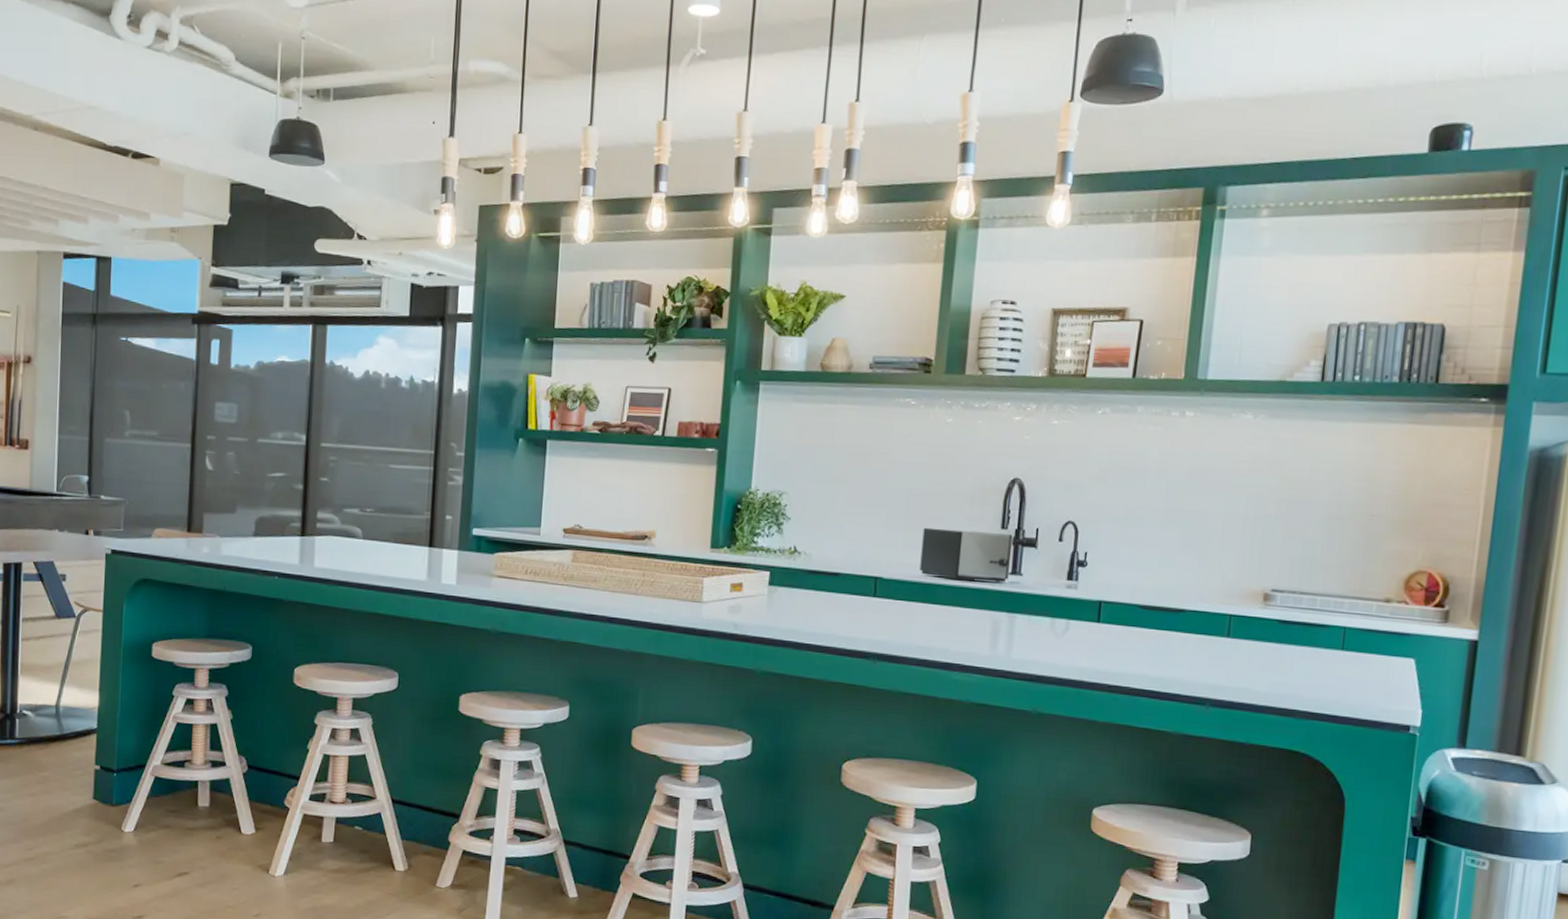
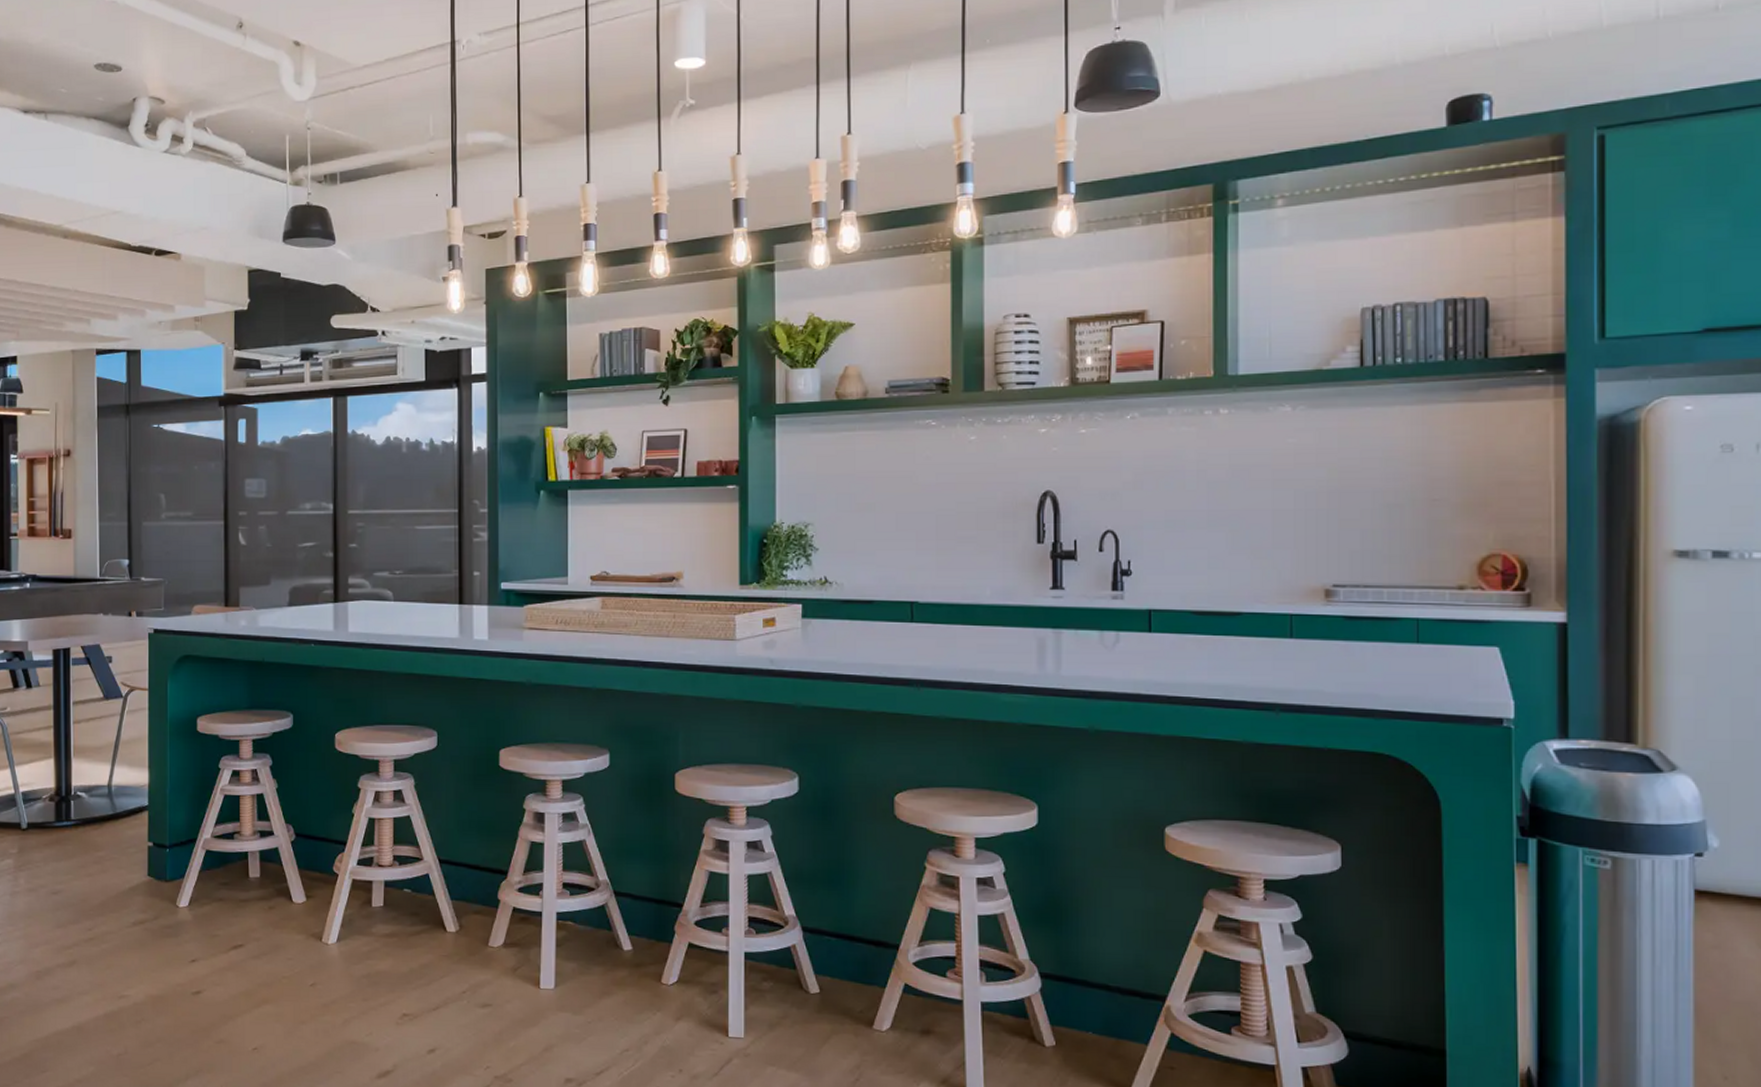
toaster: present [920,527,1012,584] -> none [956,547,1050,599]

